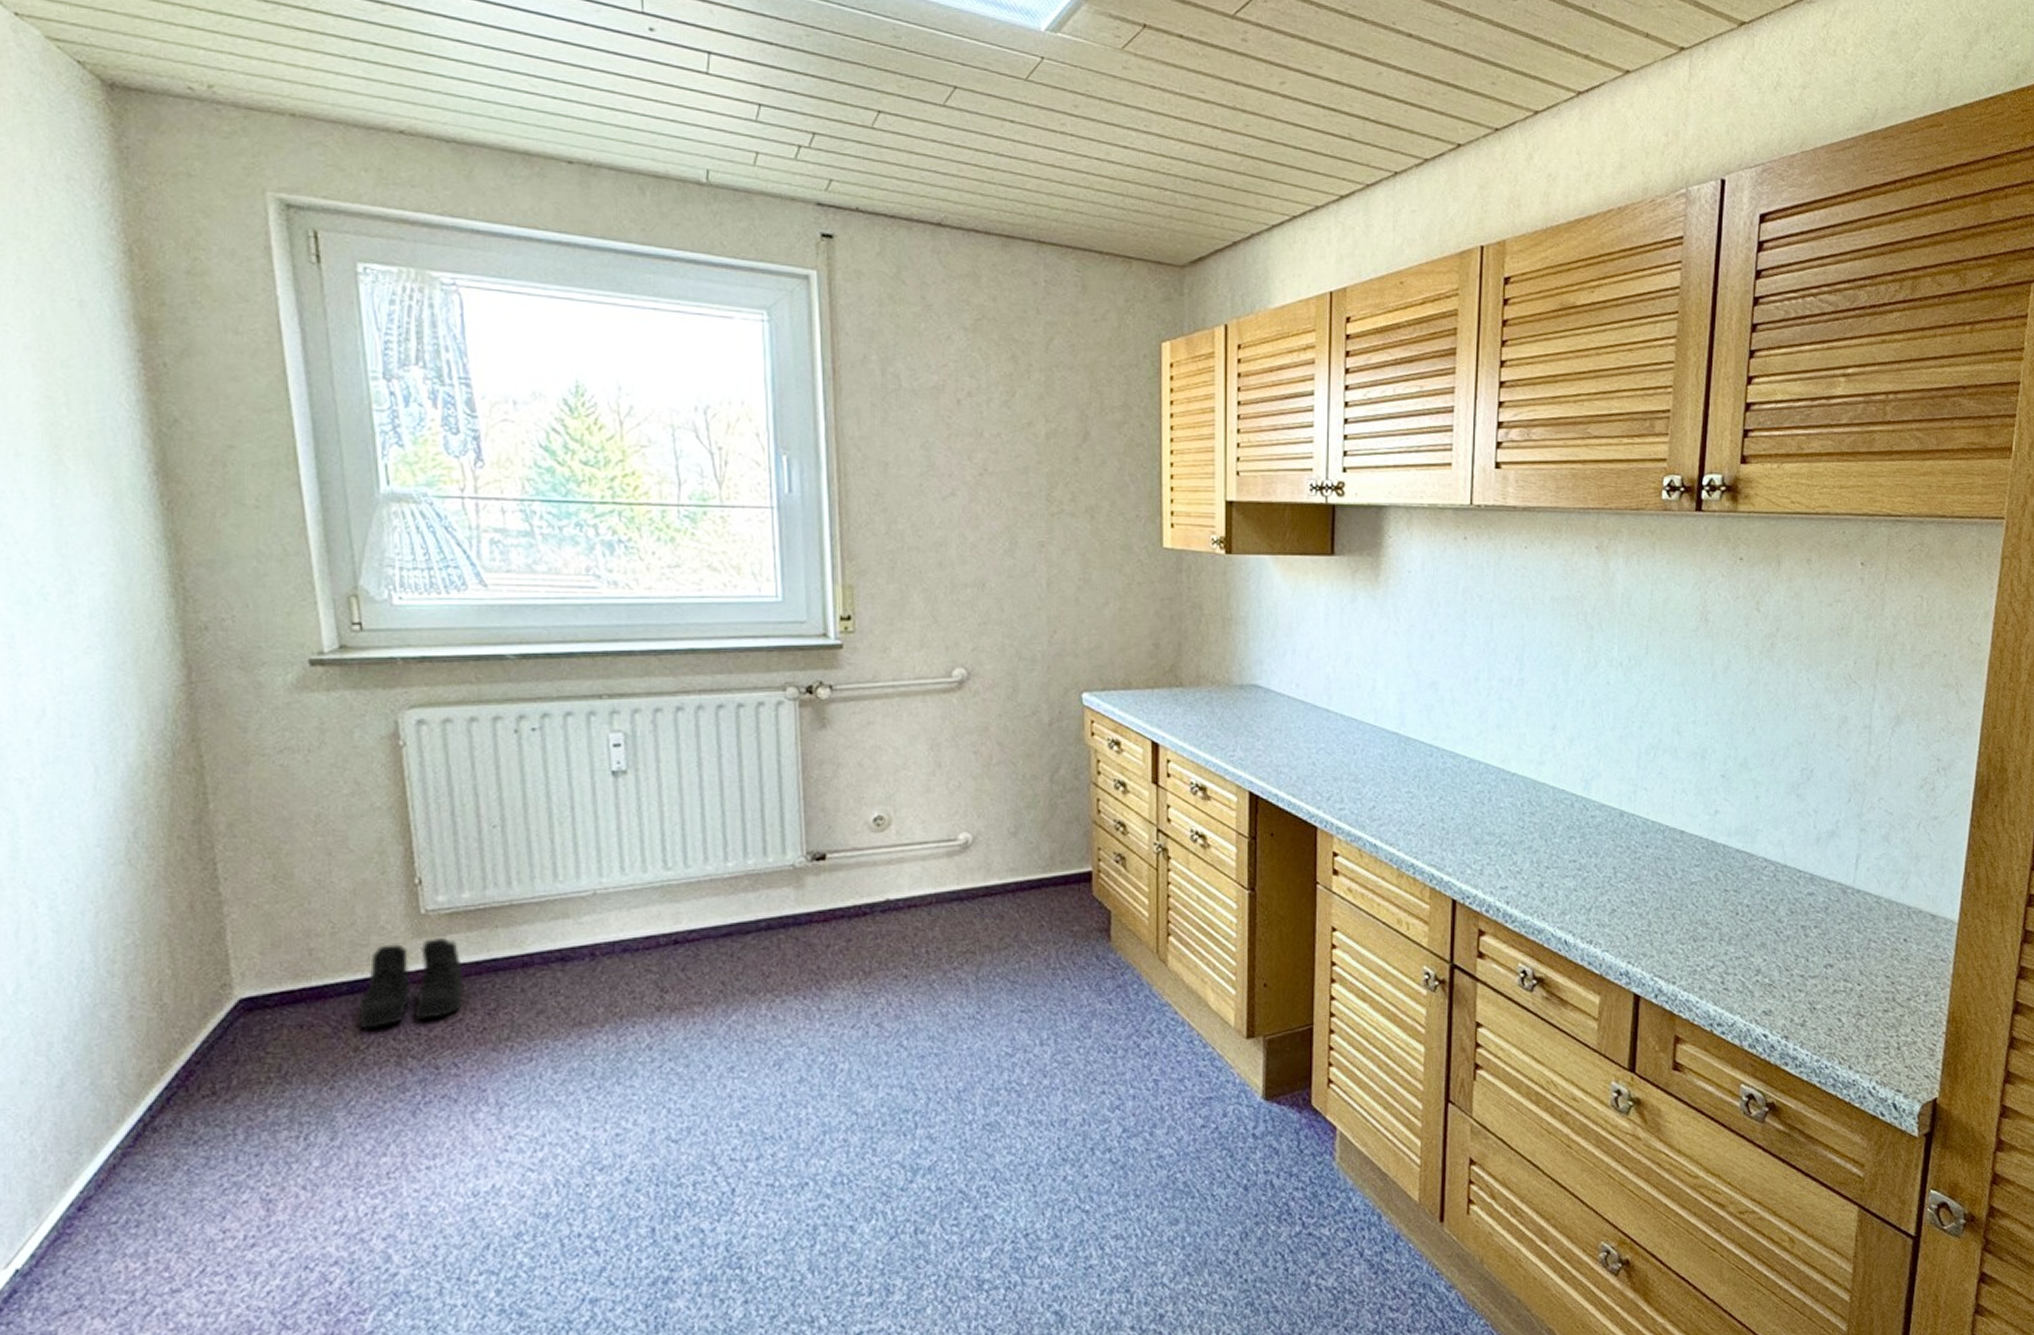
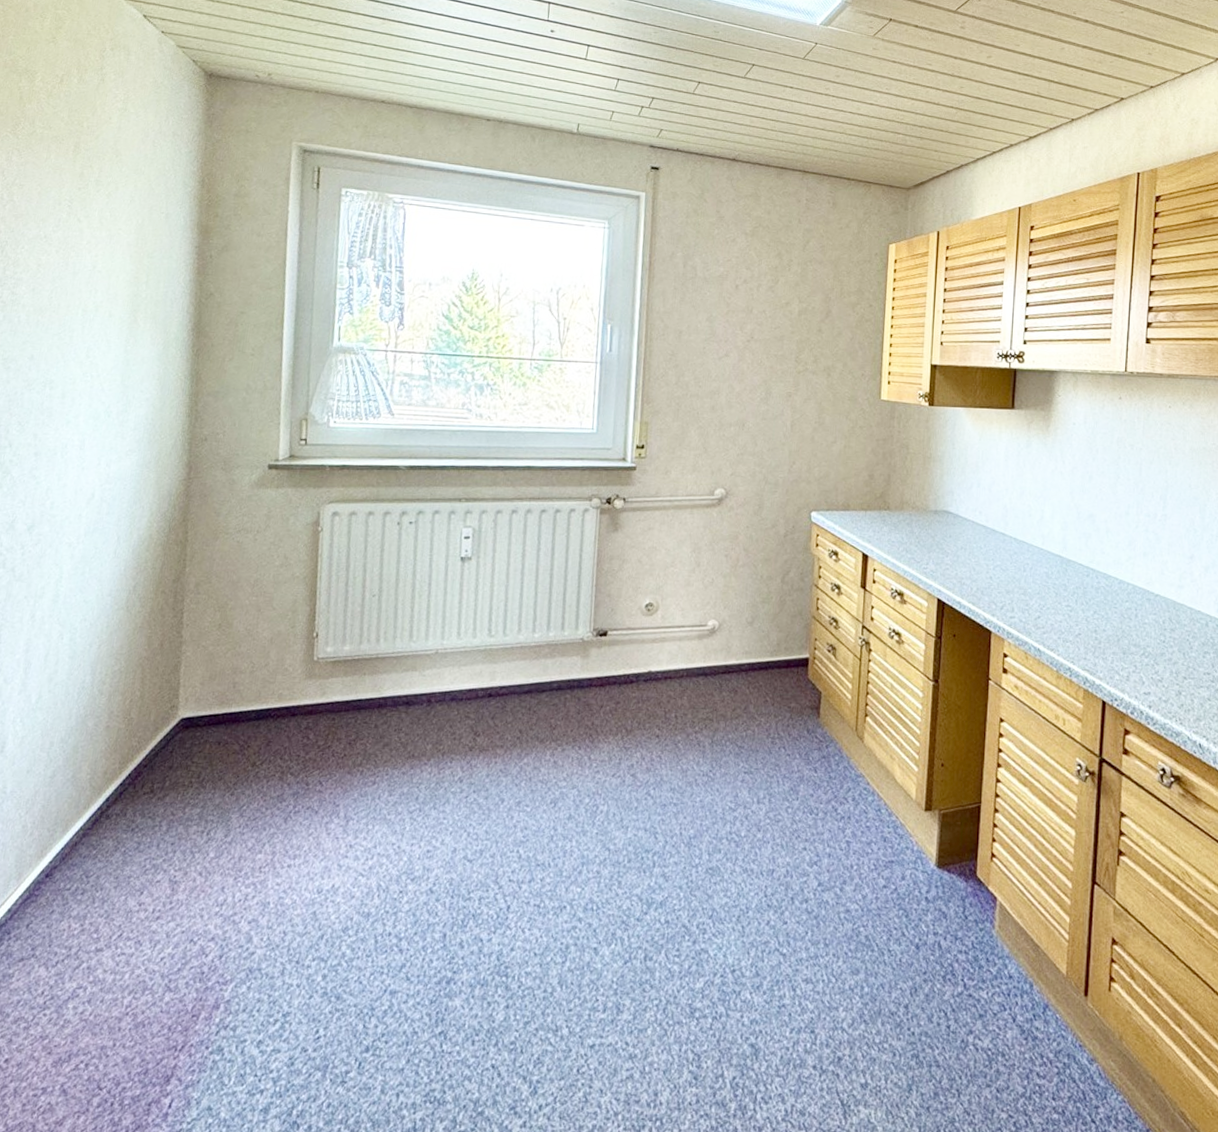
boots: present [358,938,464,1029] -> none [258,680,337,749]

